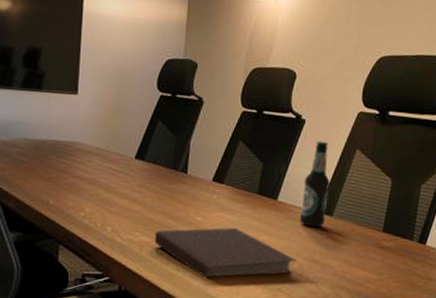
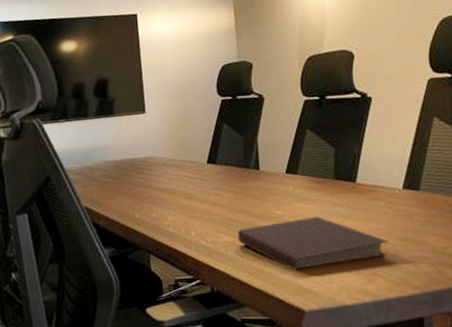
bottle: present [299,141,330,228] -> none [382,115,412,205]

